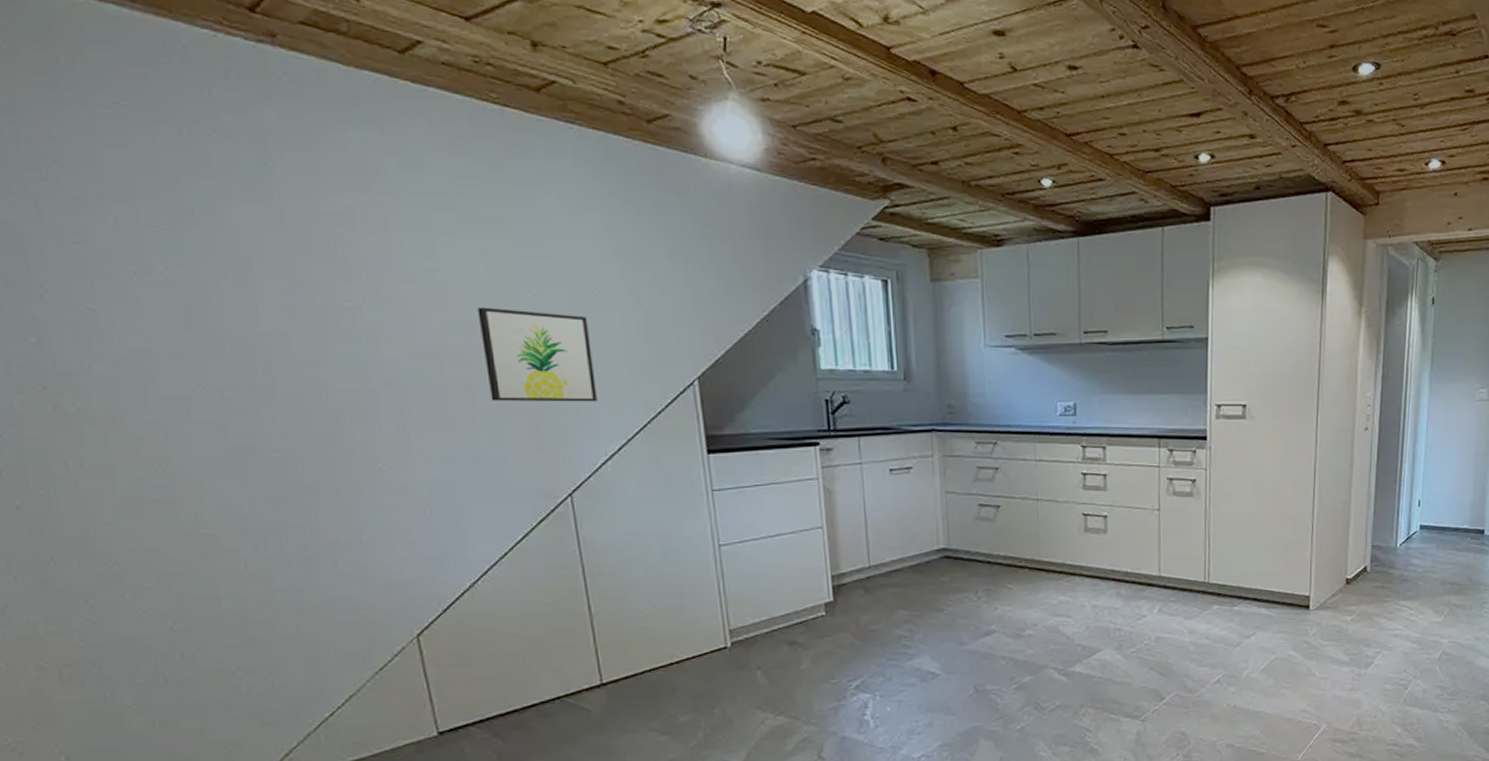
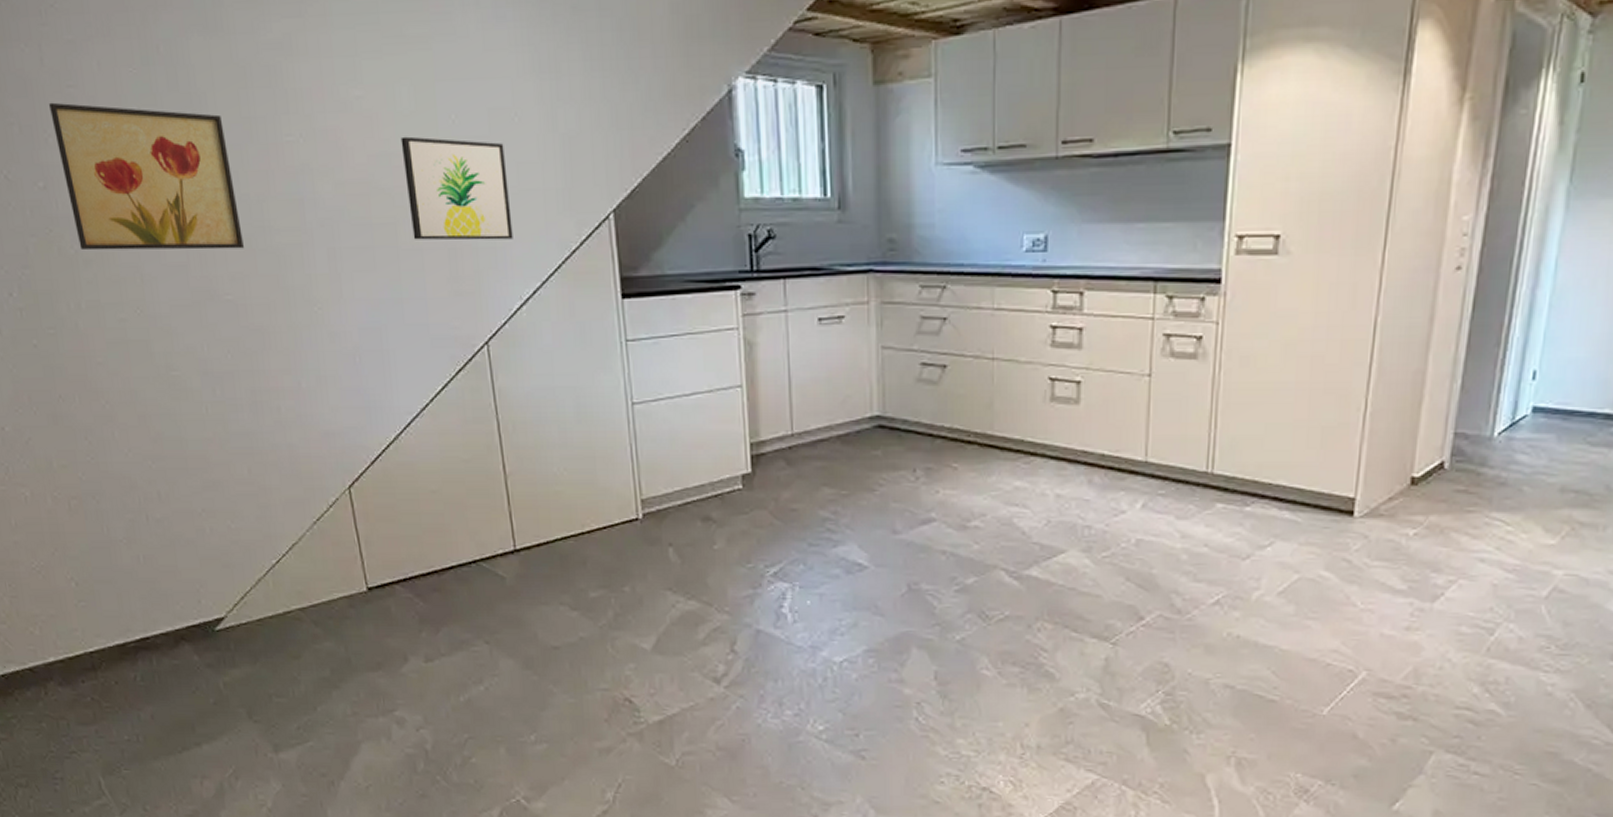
wall art: none [46,257,295,409] -> present [48,102,244,251]

